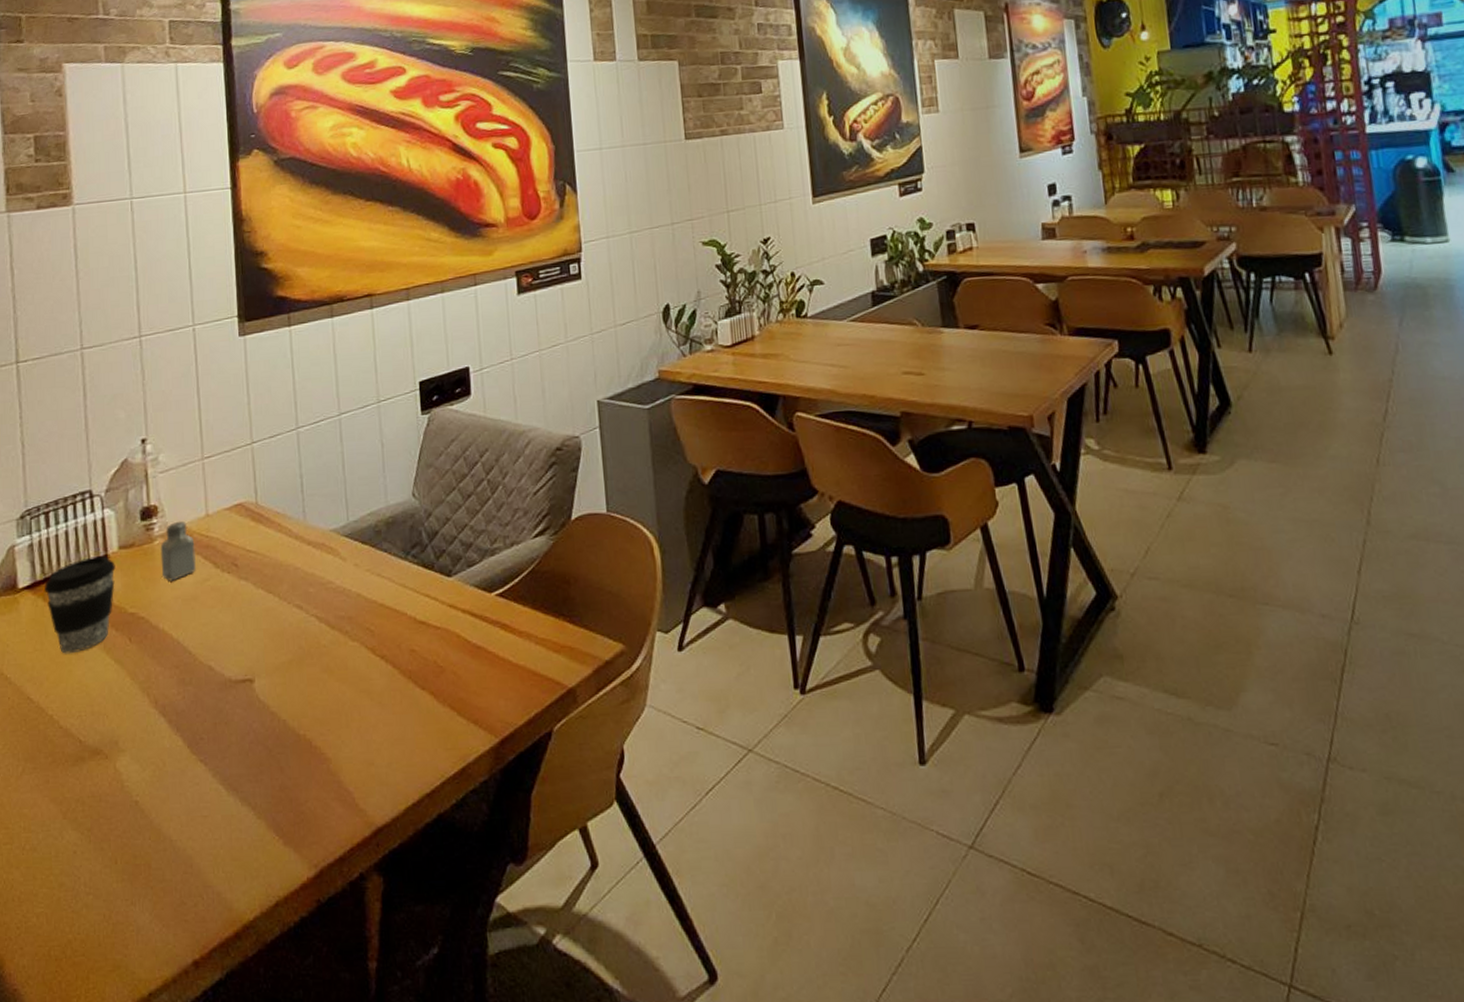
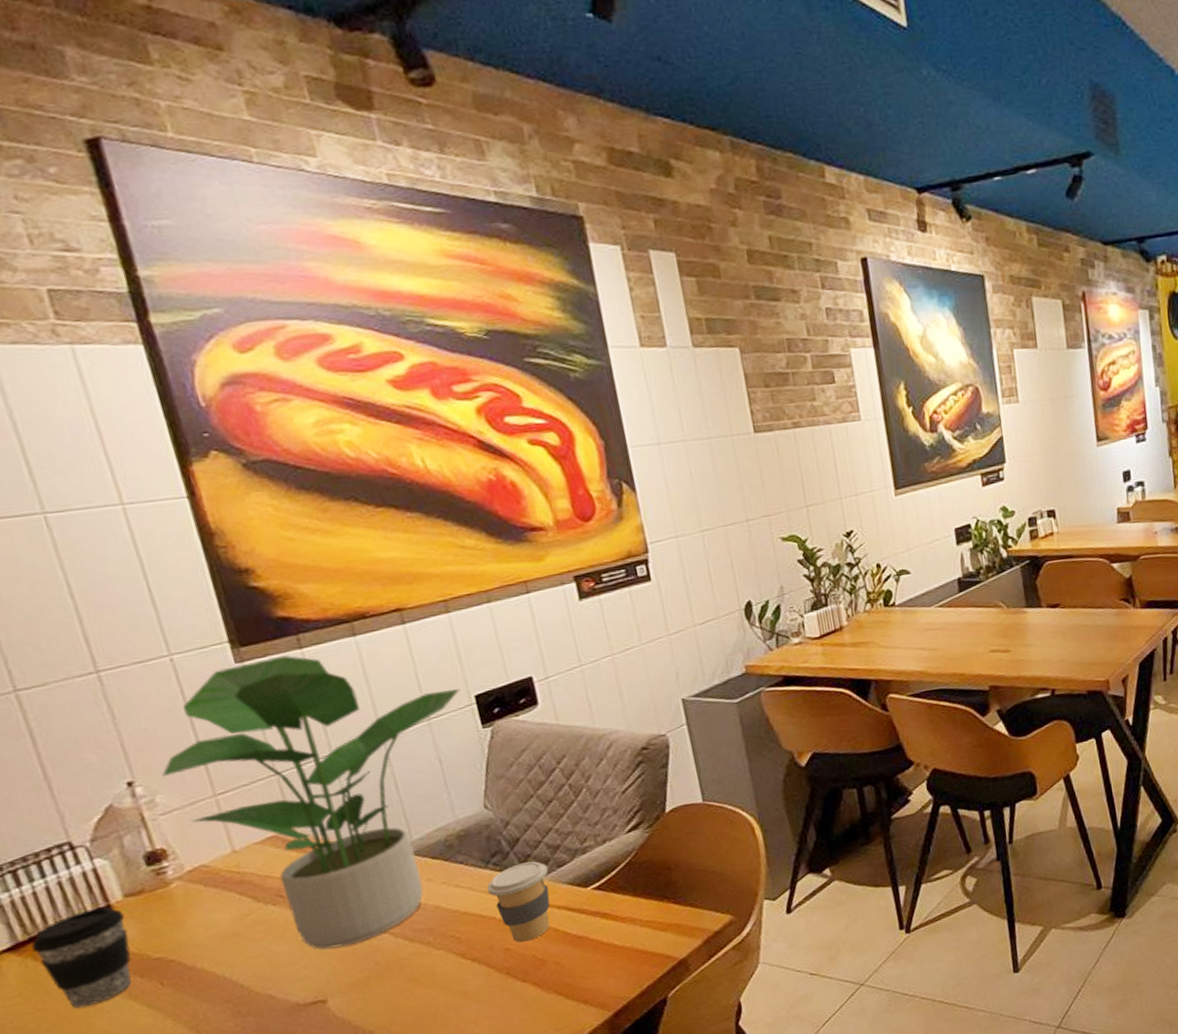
saltshaker: present [160,520,196,581] -> none [179,860,232,922]
potted plant: none [168,331,408,626] -> present [161,654,461,949]
coffee cup: none [404,558,459,645] -> present [487,861,551,943]

